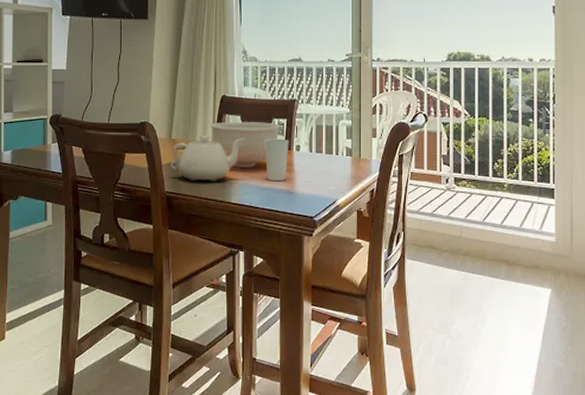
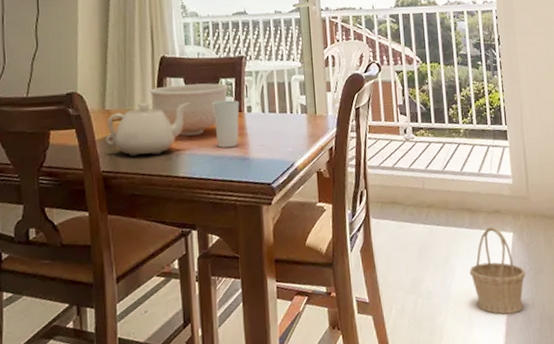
basket: none [501,280,561,366] -> present [469,226,526,315]

